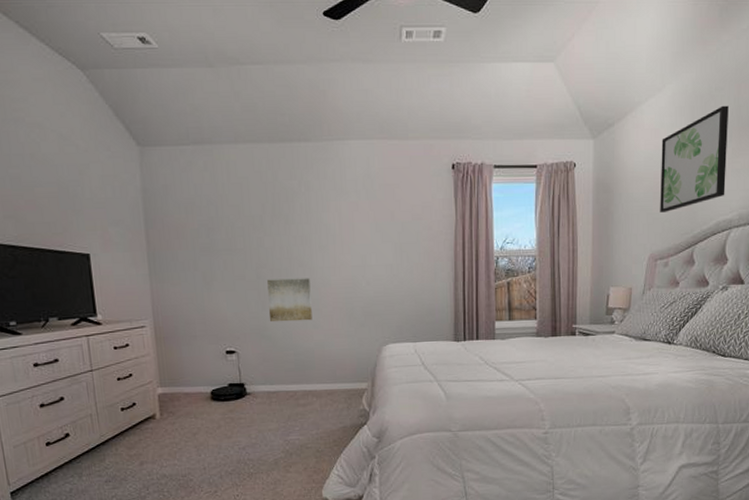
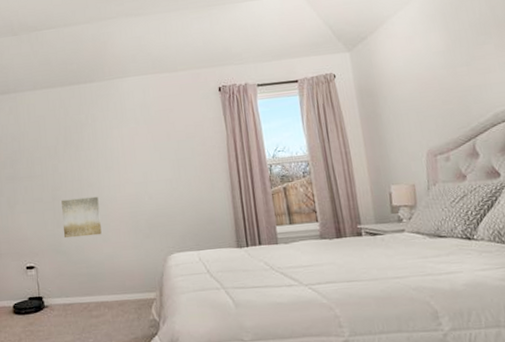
wall art: present [660,105,729,212] -> none [418,7,497,110]

